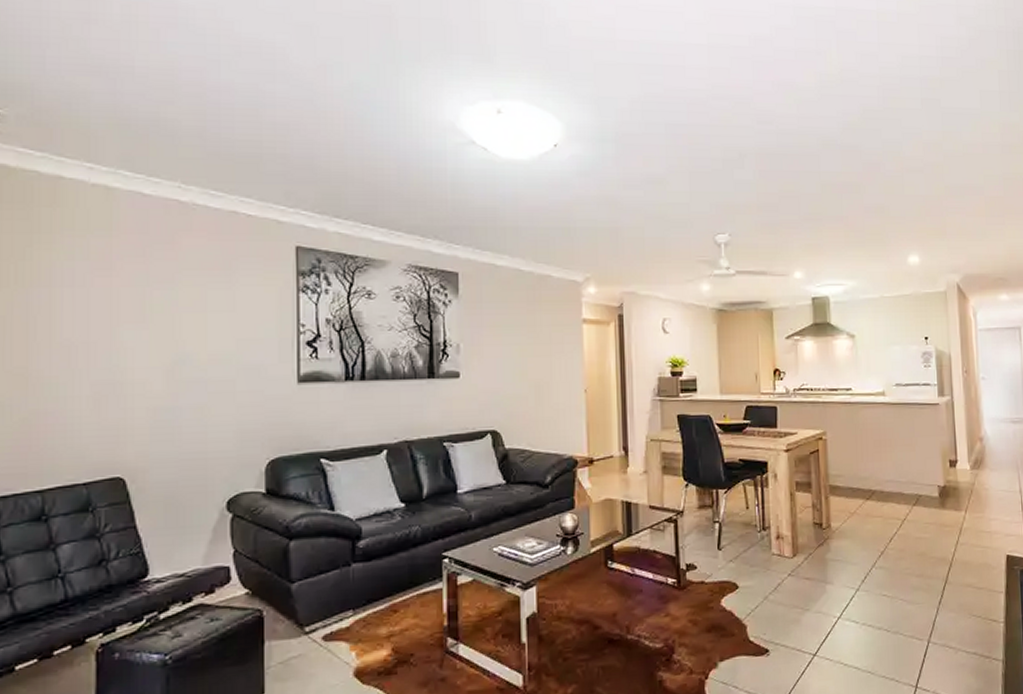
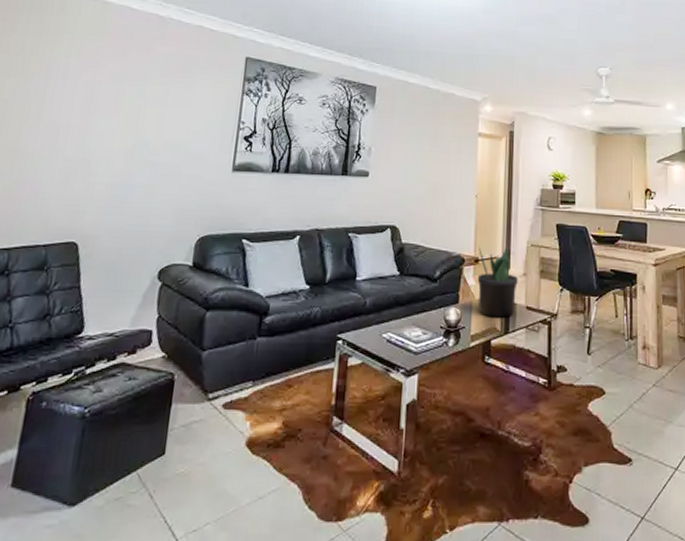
planter: none [592,444,638,520] -> present [477,246,518,317]

